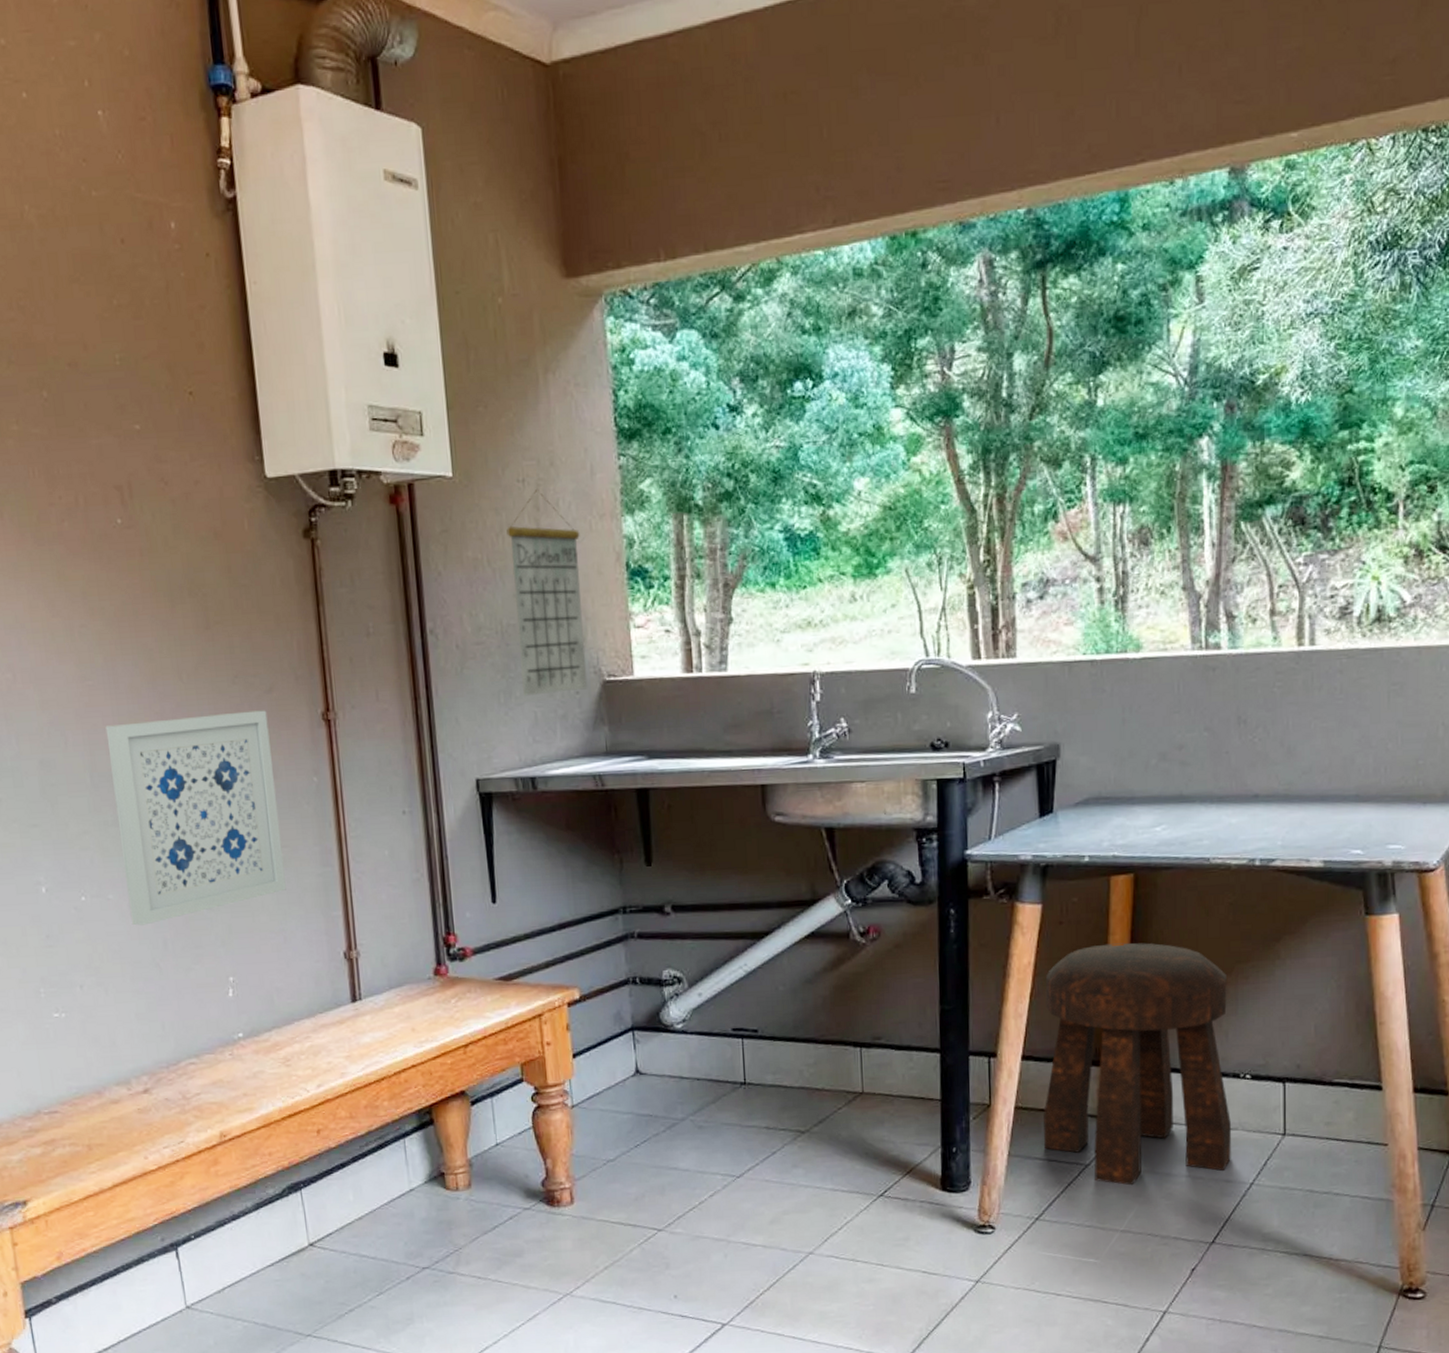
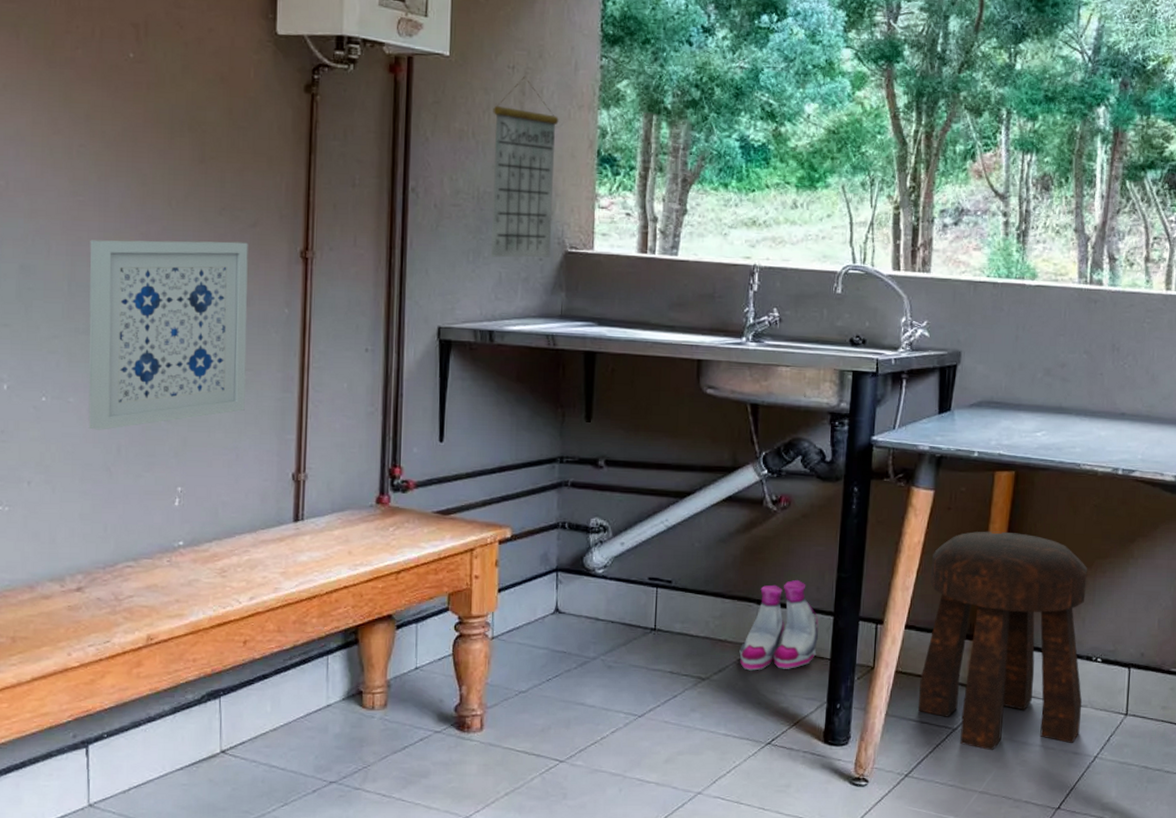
boots: none [839,1016,926,1119] -> present [739,579,819,671]

